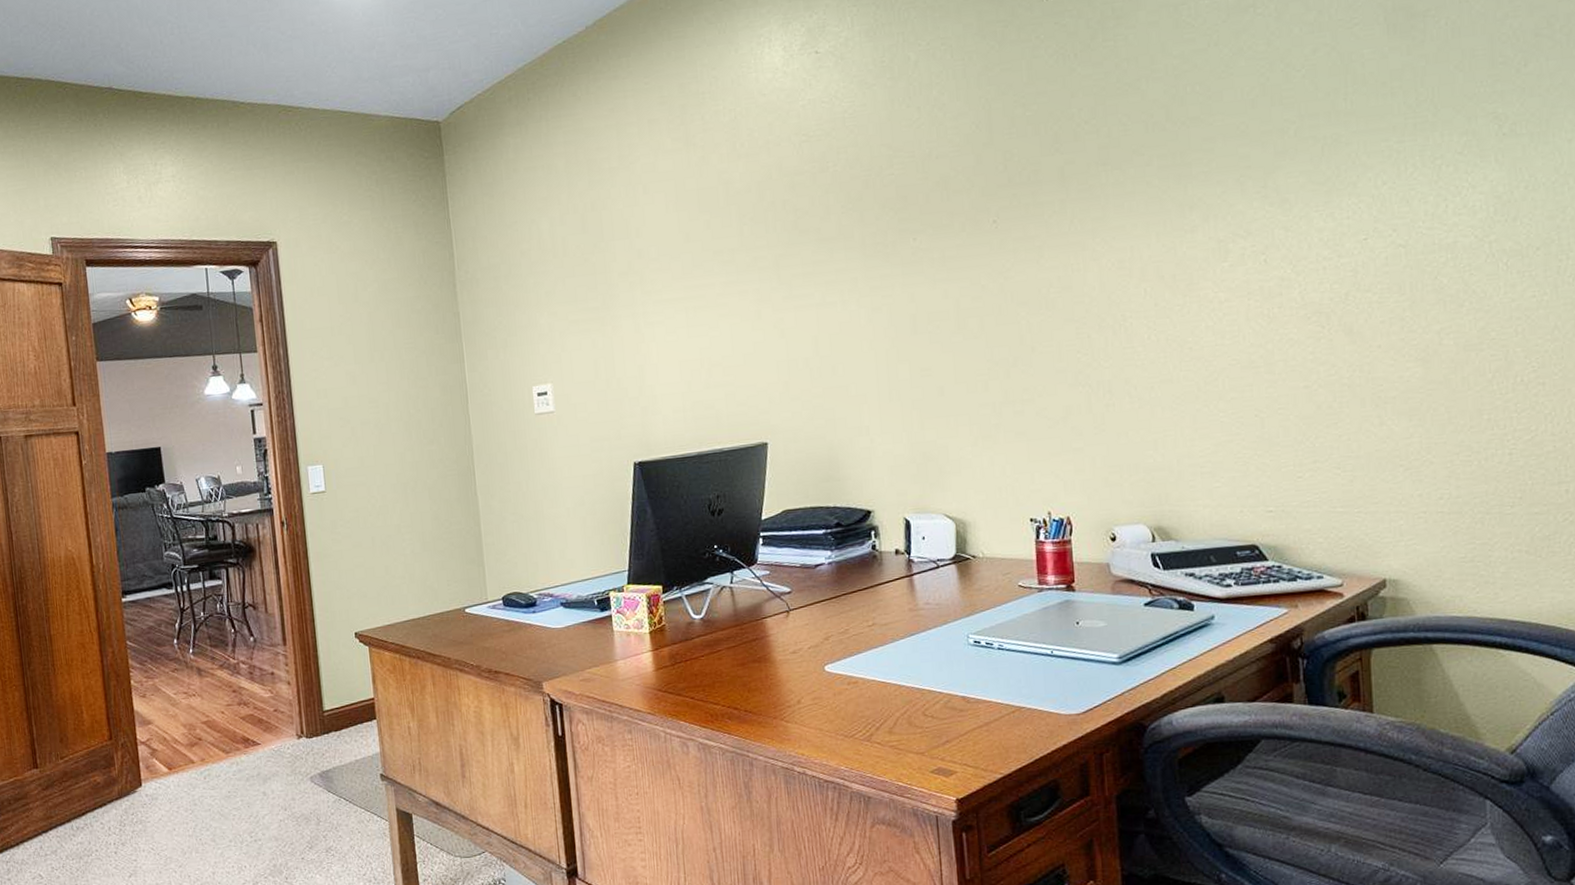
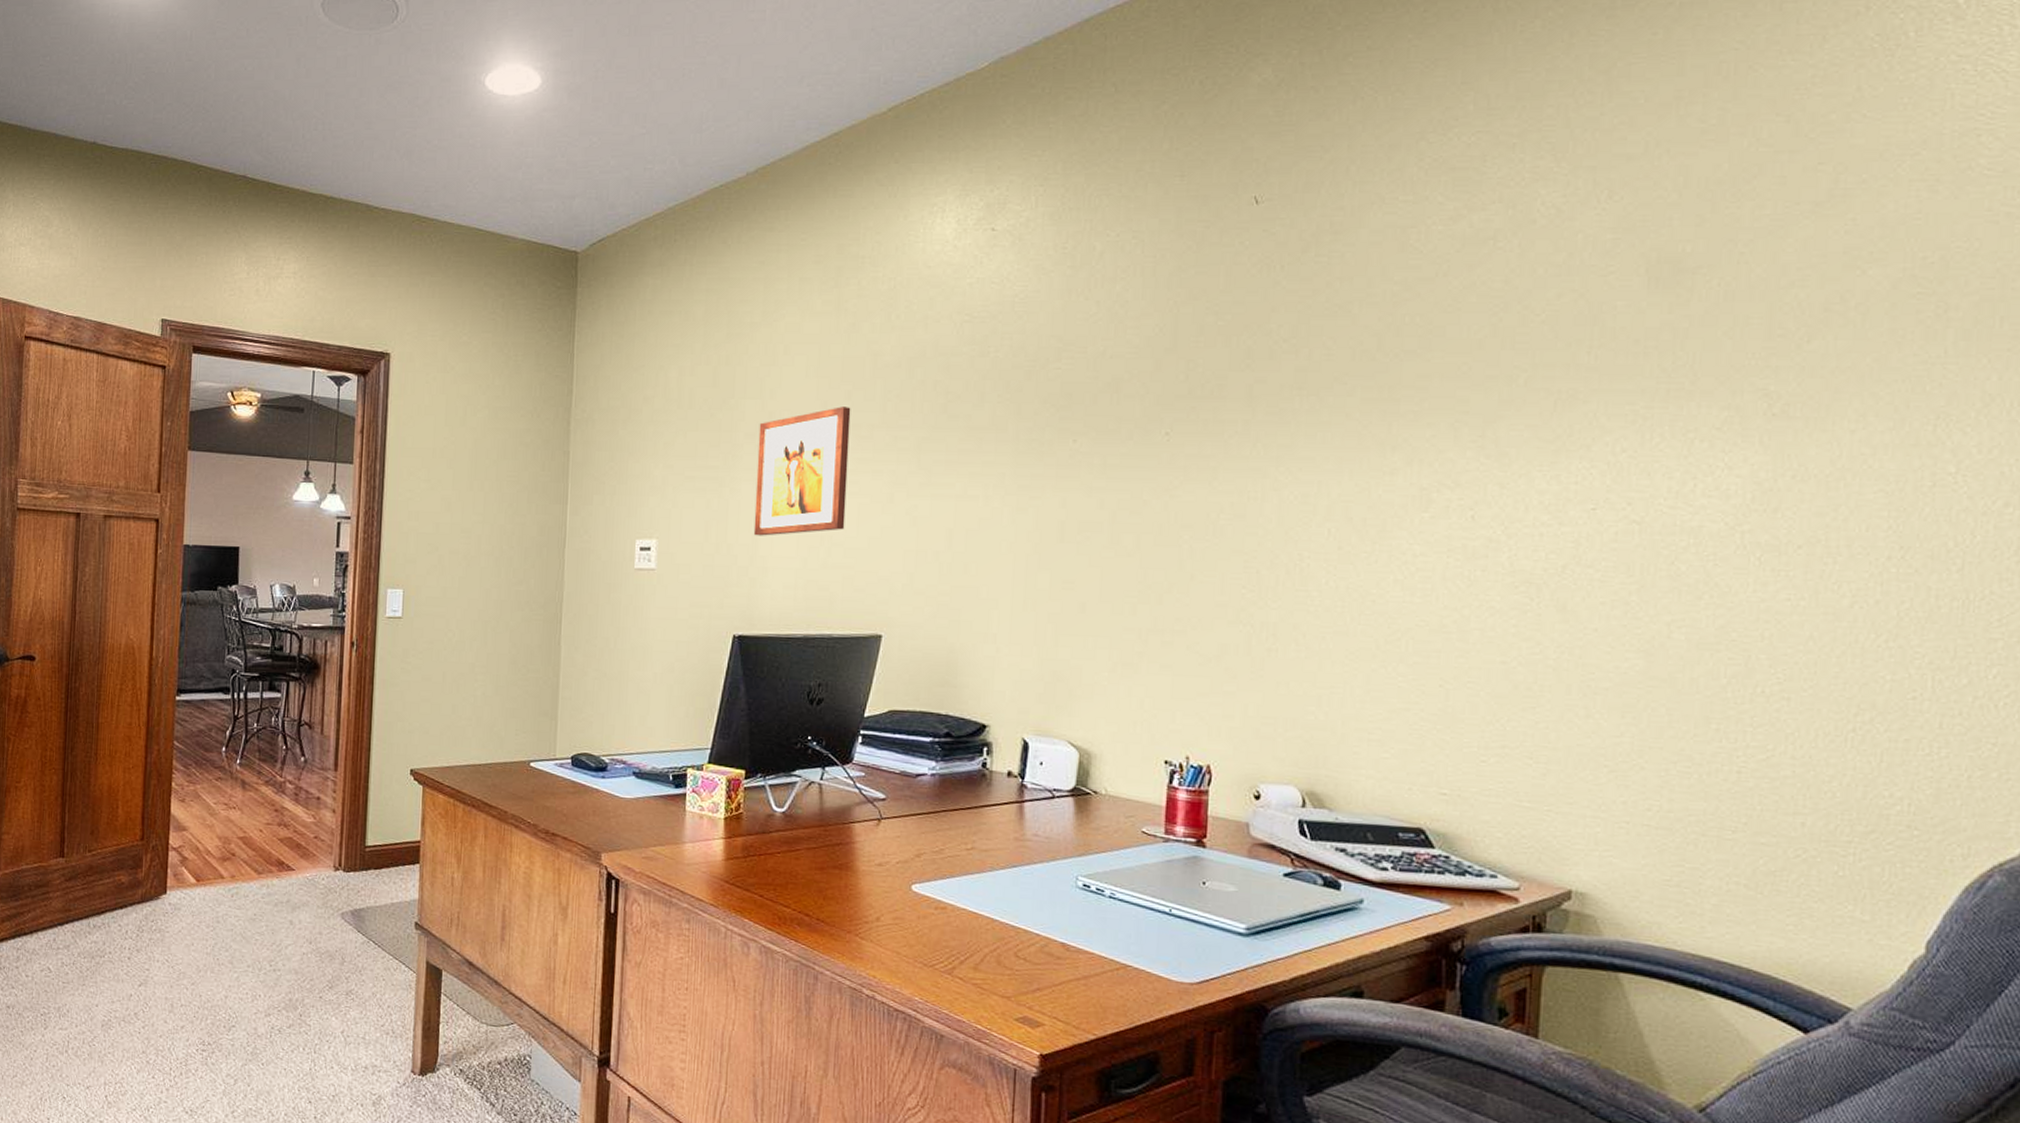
wall art: none [630,235,721,367] -> present [753,407,851,536]

